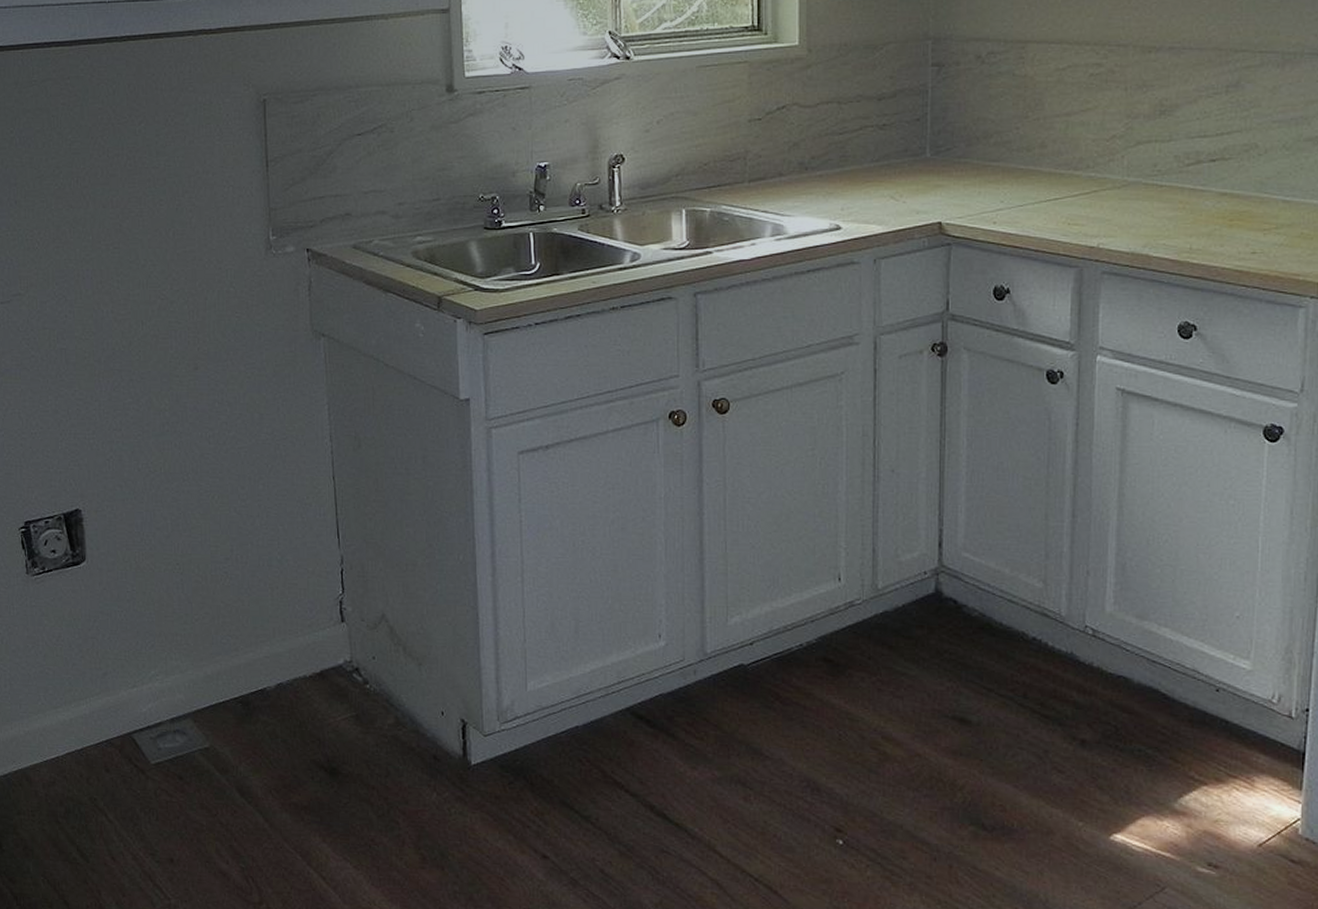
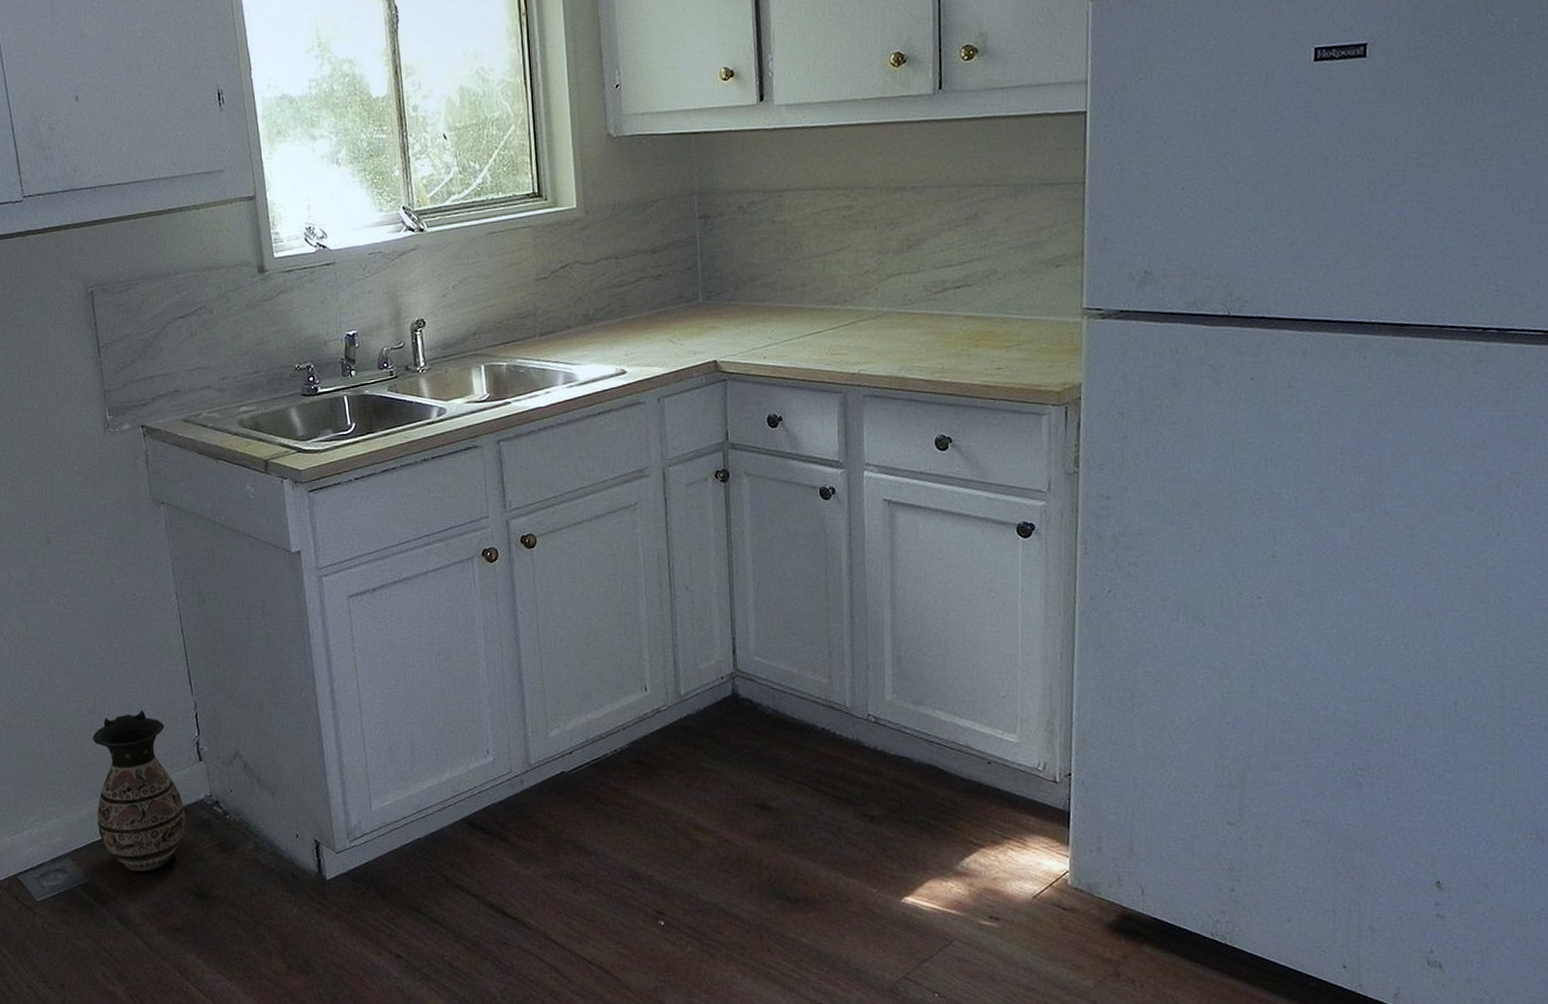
ceramic jug: none [224,561,321,741] -> present [93,710,186,872]

